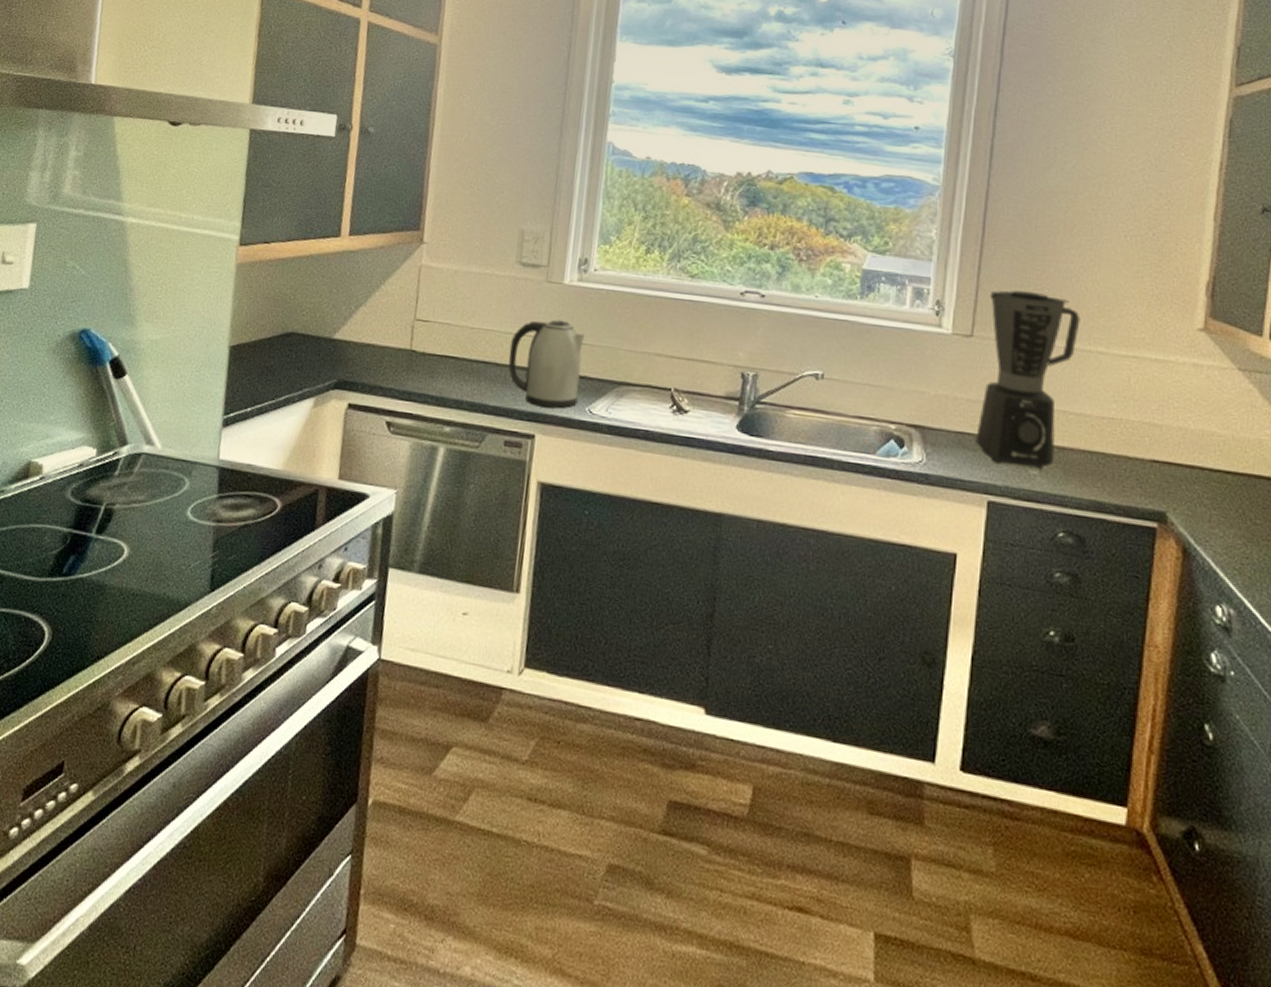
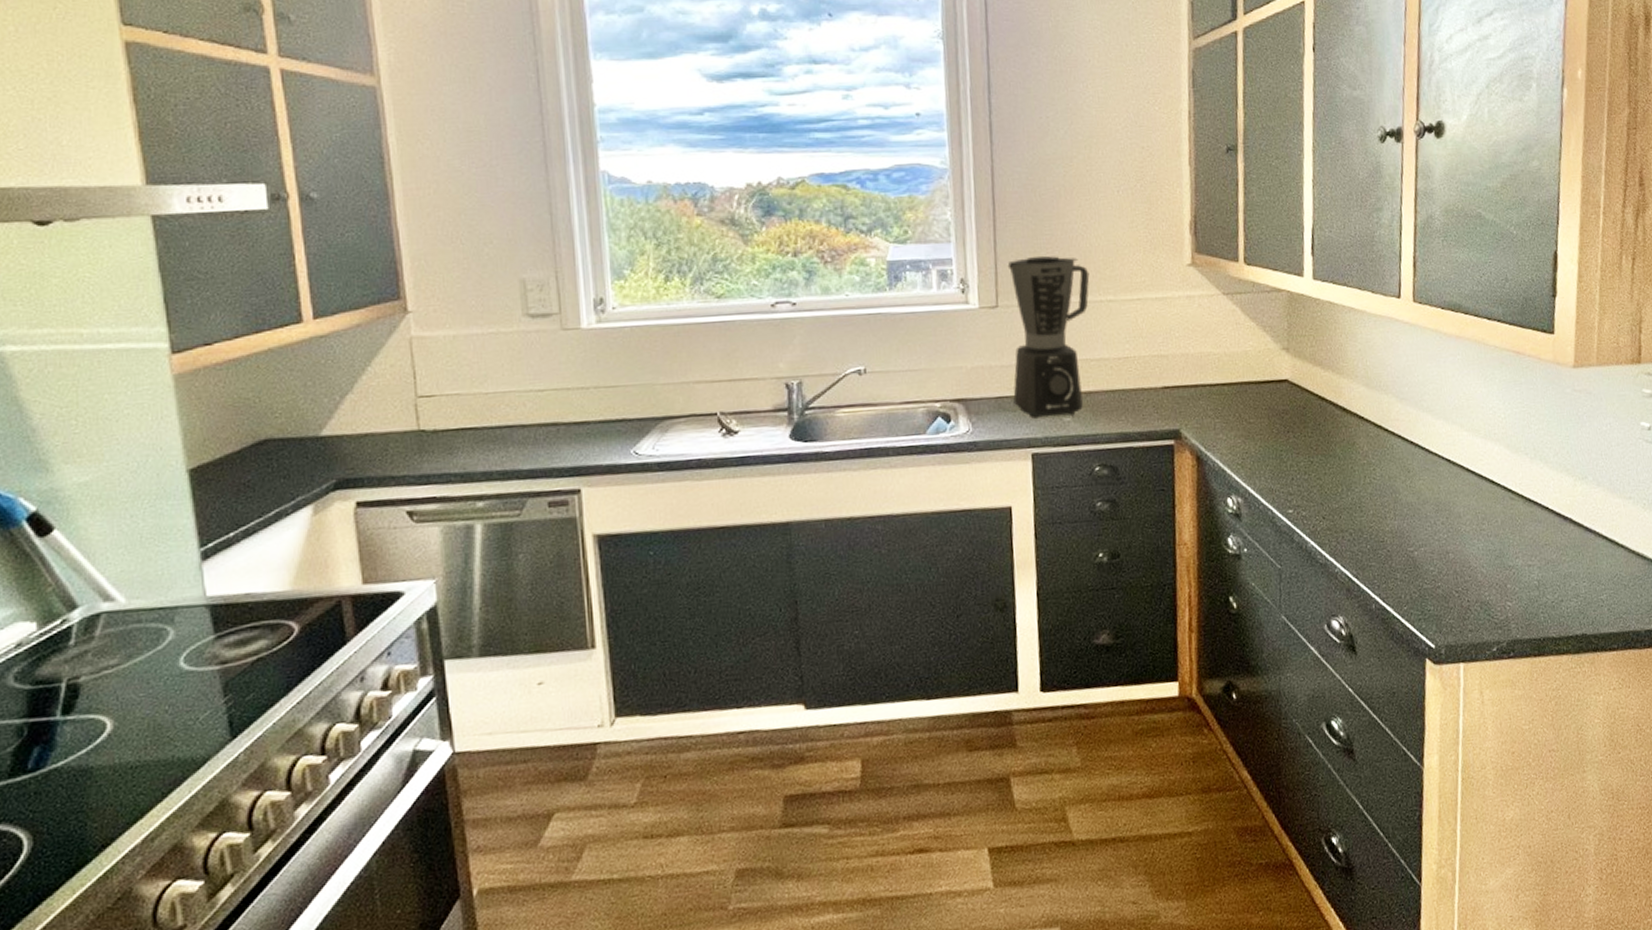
kettle: present [508,319,585,409] -> none [533,366,621,460]

